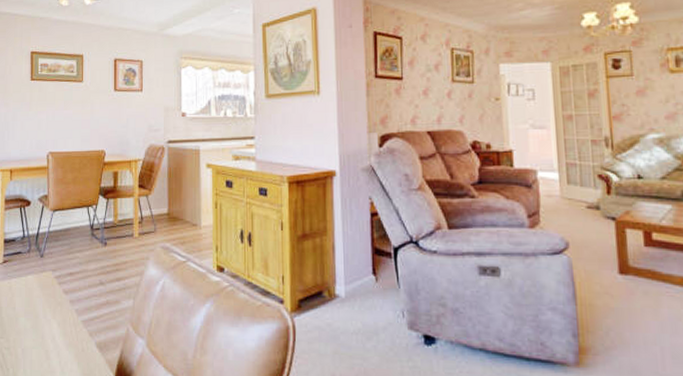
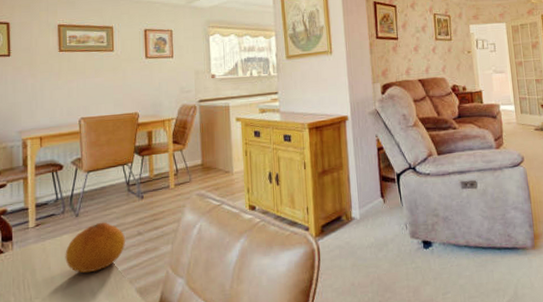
fruit: none [29,266,87,319] -> present [65,222,125,273]

